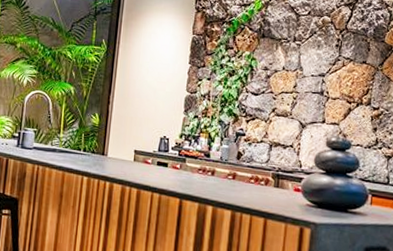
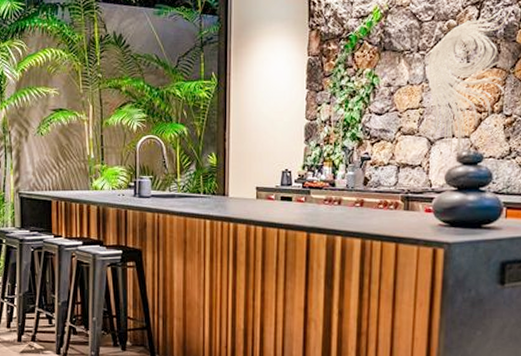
wall sculpture: none [302,11,381,138] -> present [427,9,511,153]

